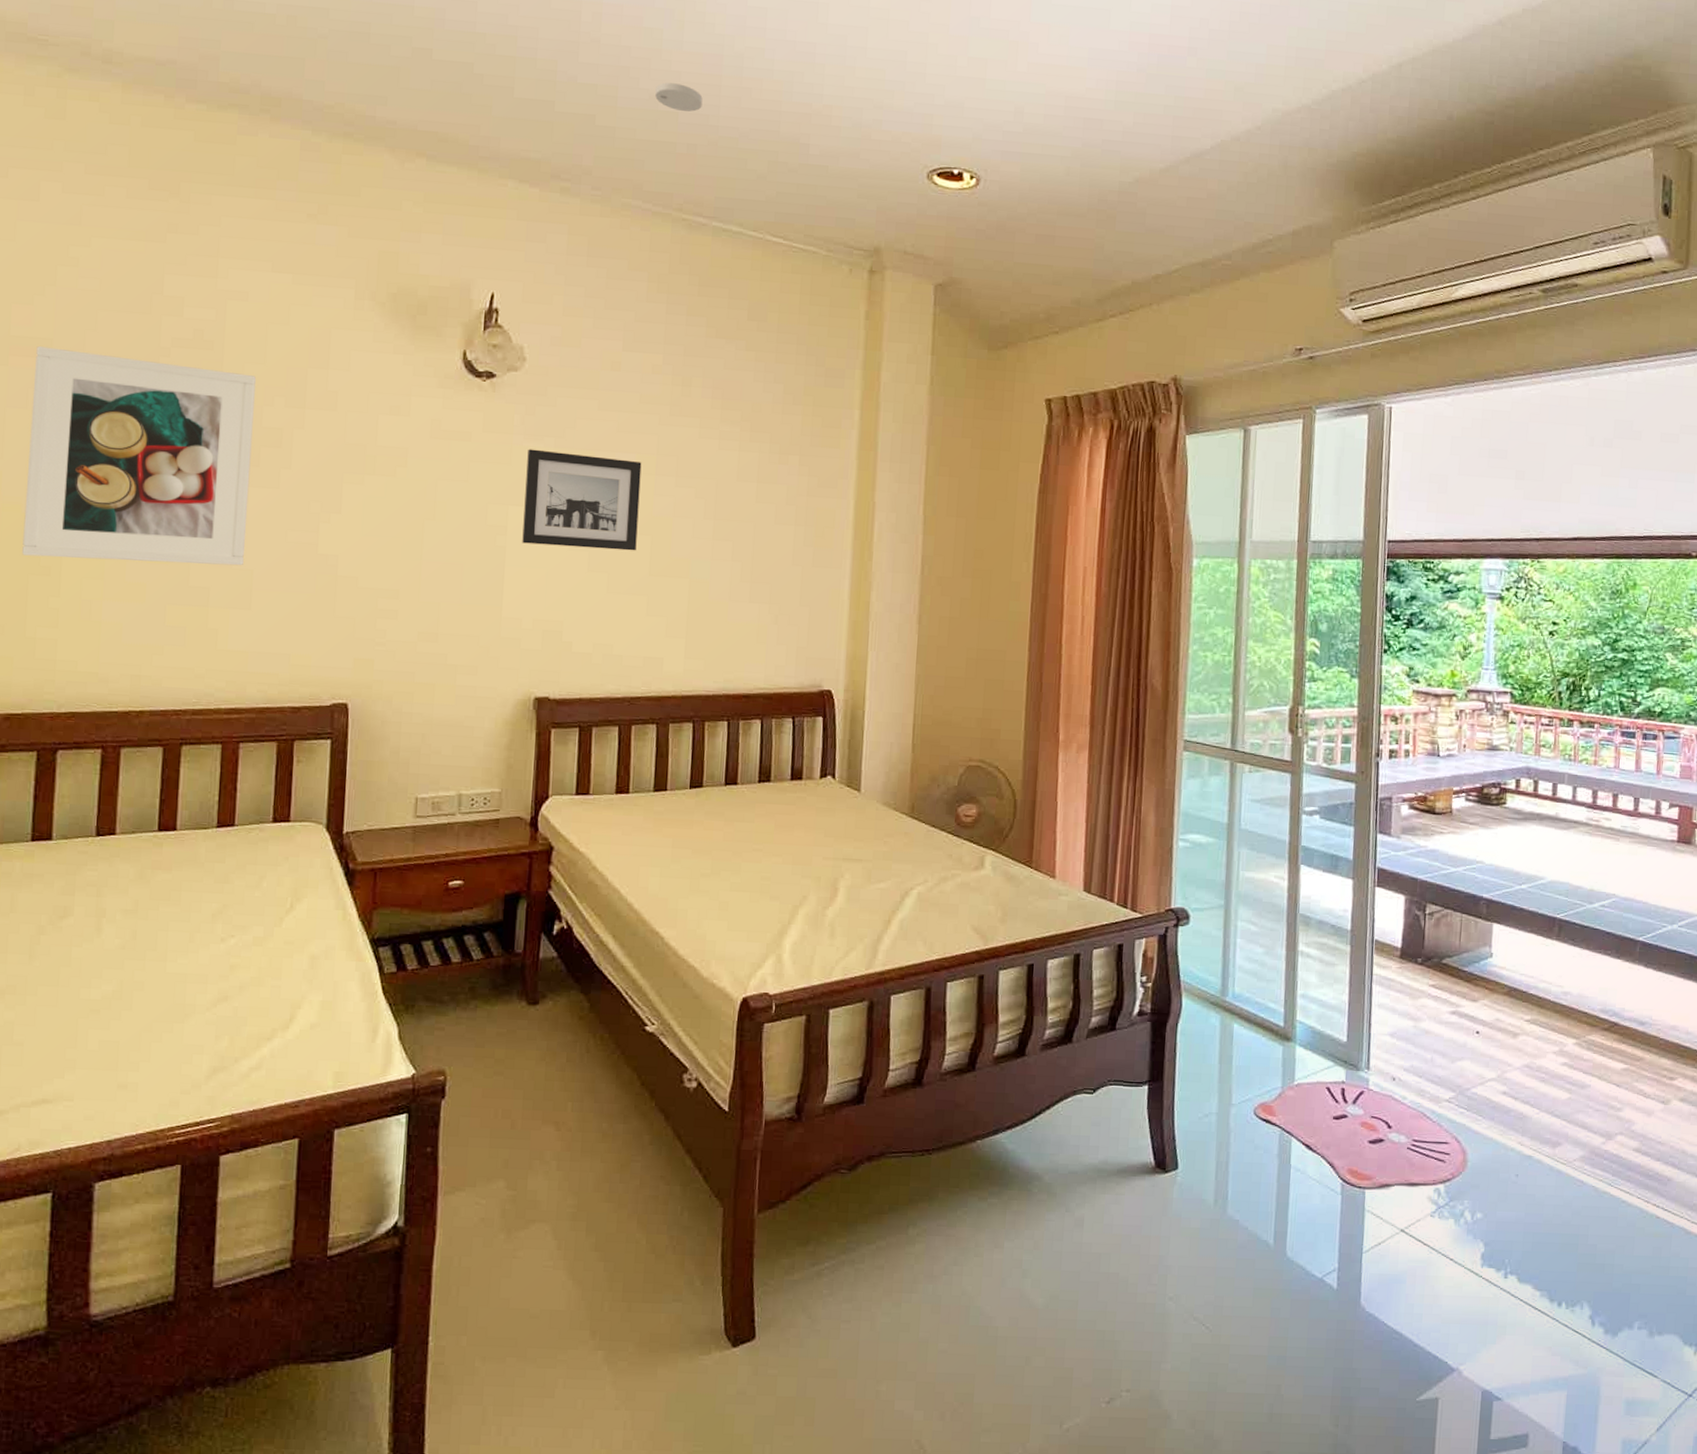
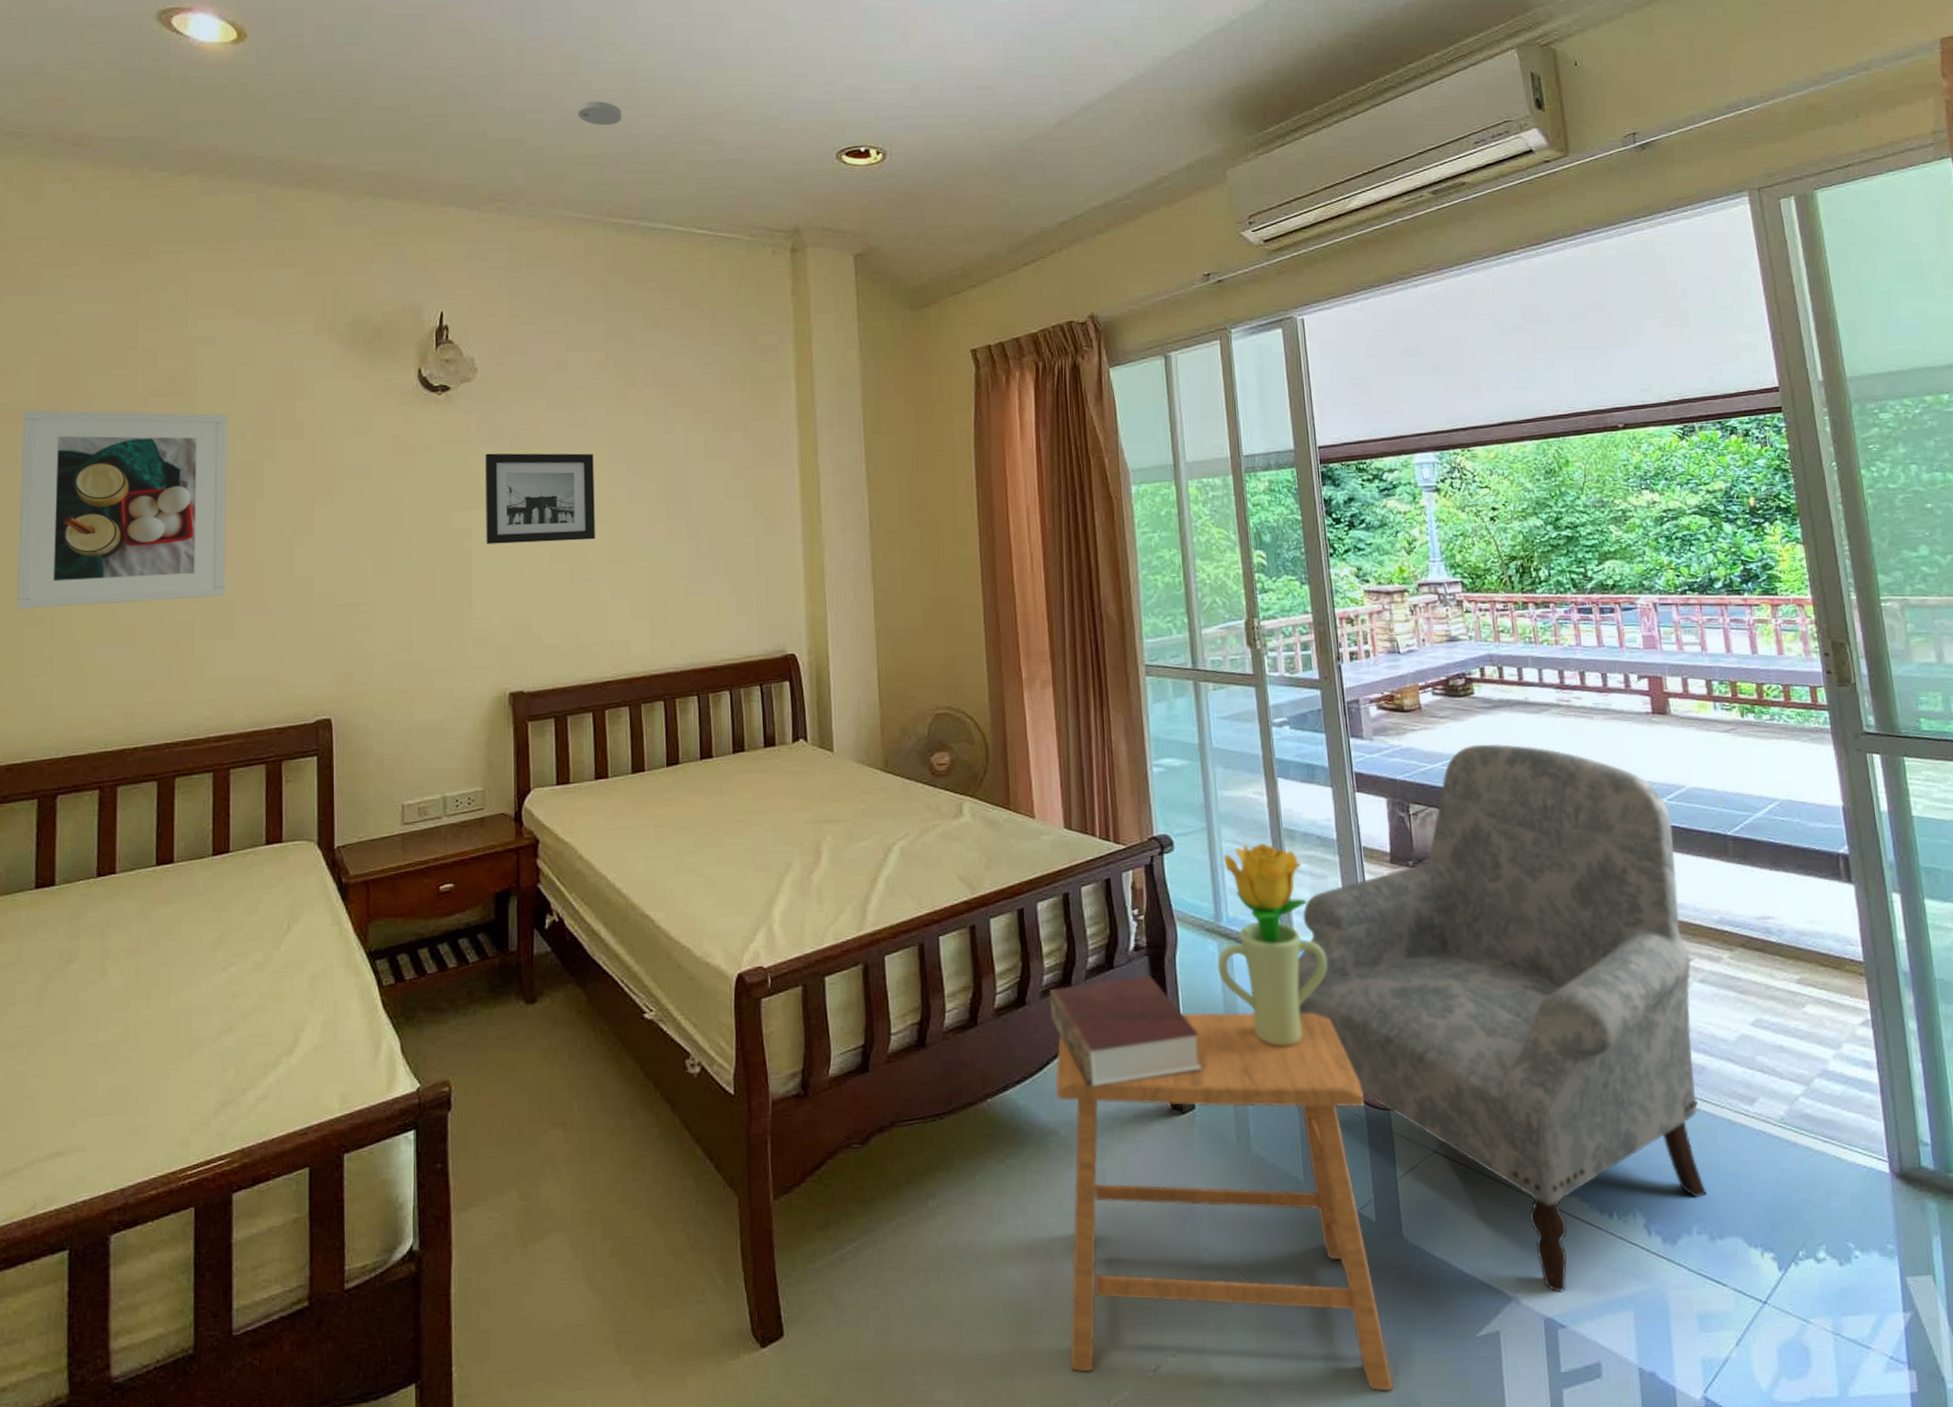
stool: none [1028,1078,1343,1441] -> present [1055,1012,1394,1391]
book: none [1047,1040,1191,1139] -> present [1050,975,1201,1087]
potted flower: none [1217,926,1325,1120] -> present [1217,843,1327,1047]
armchair: none [1291,853,1679,1369] -> present [1297,743,1706,1292]

